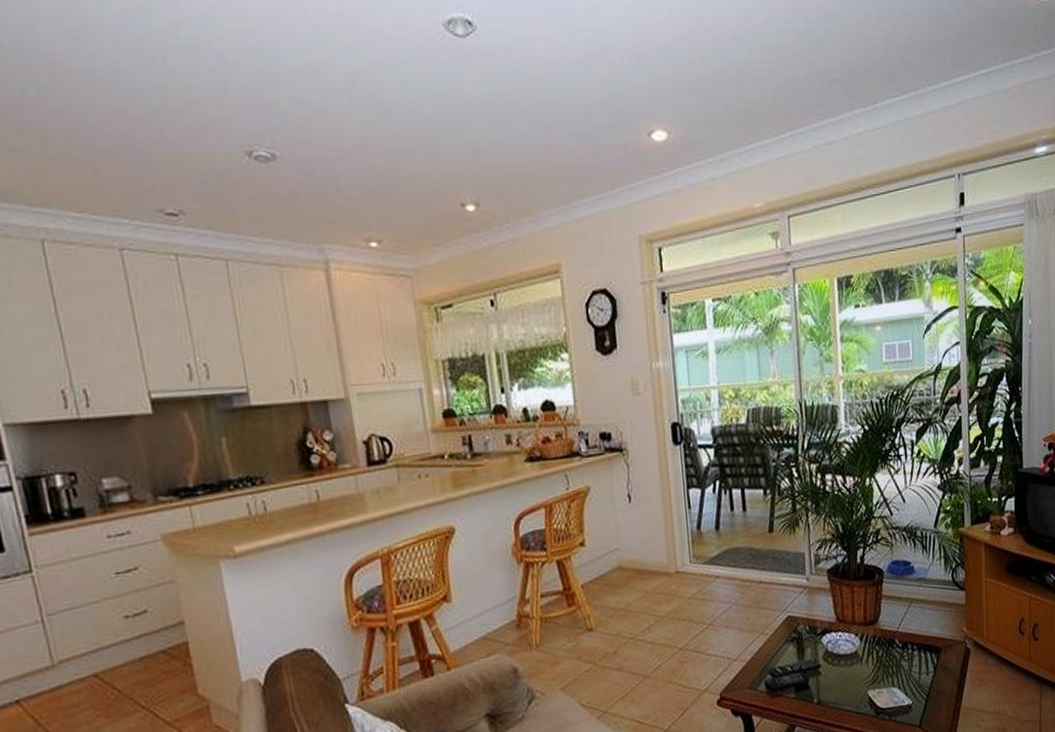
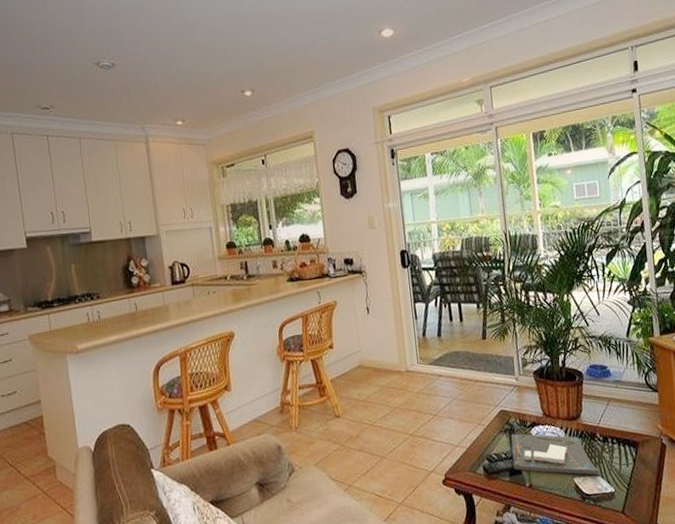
board game: none [798,643,896,687] -> present [511,433,599,476]

